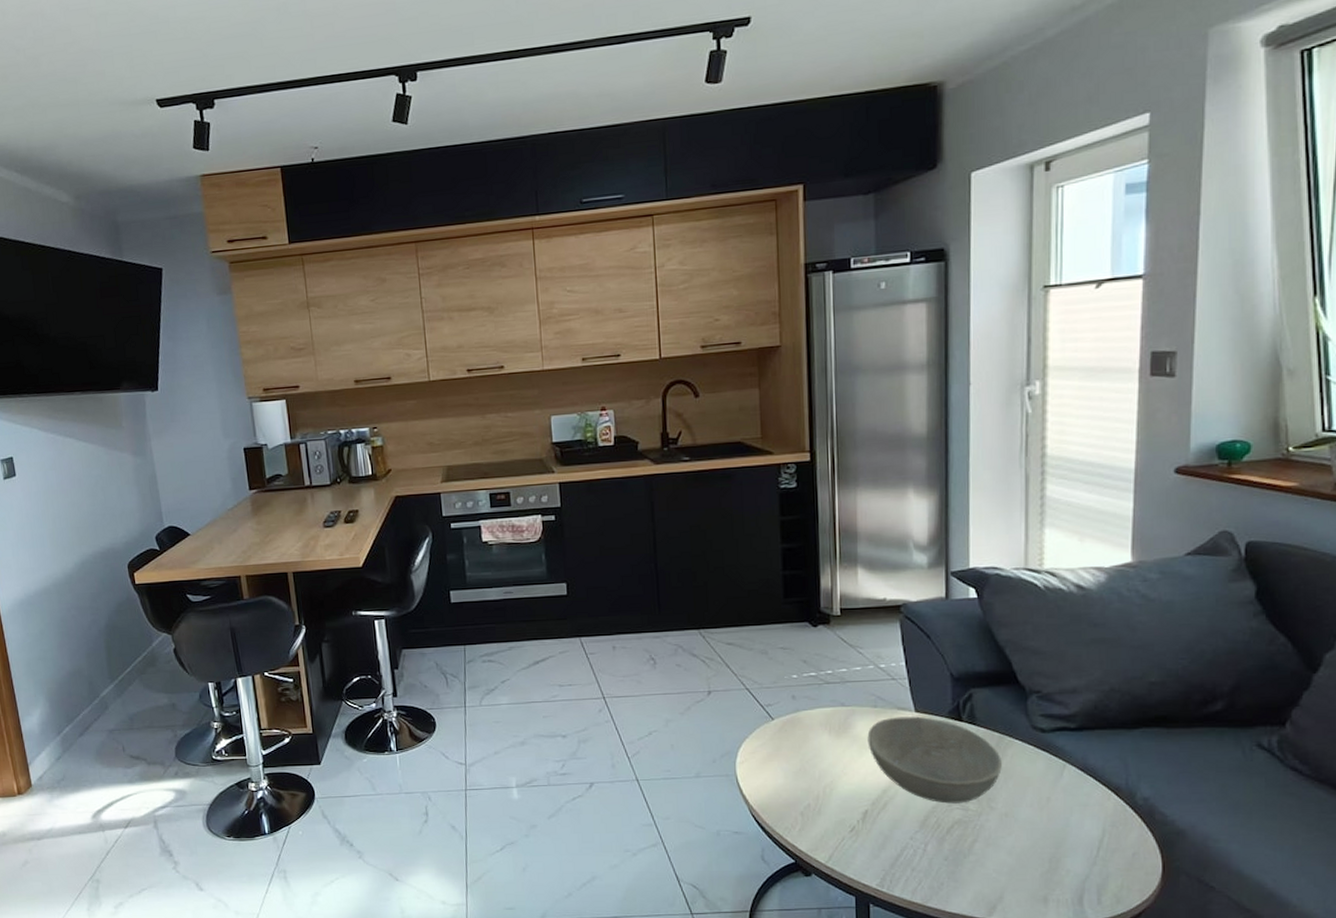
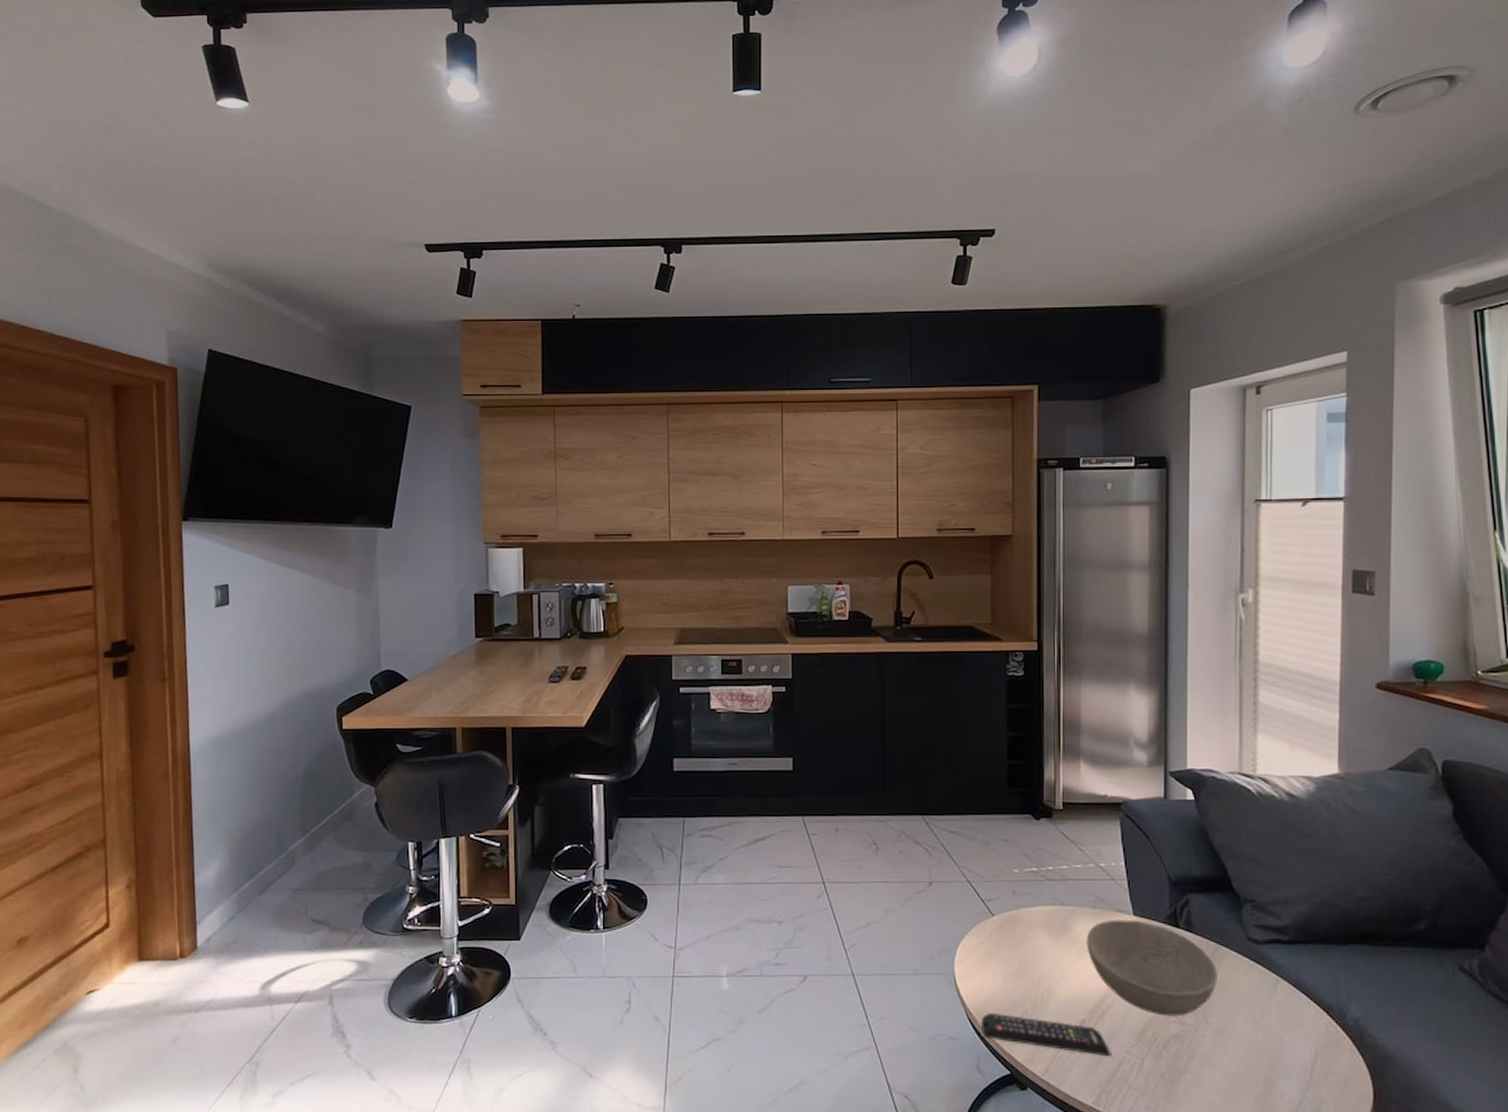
remote control: none [764,809,895,843] -> present [980,1013,1111,1057]

